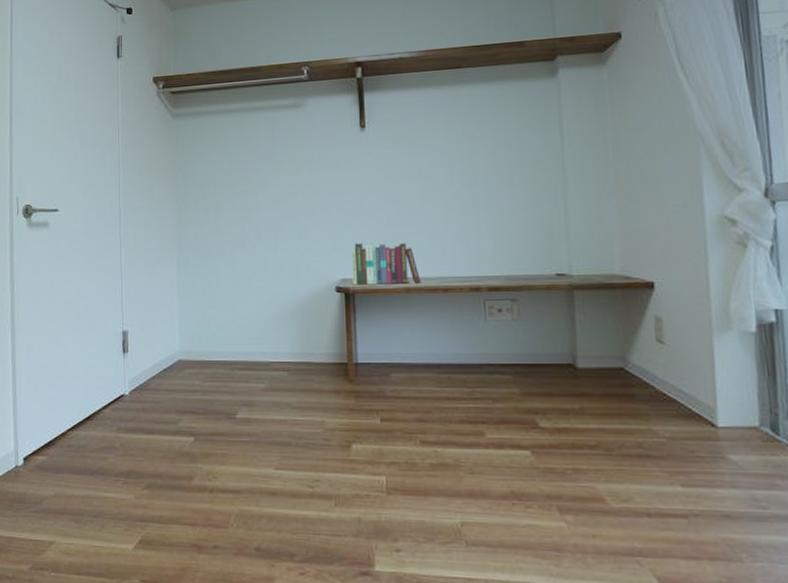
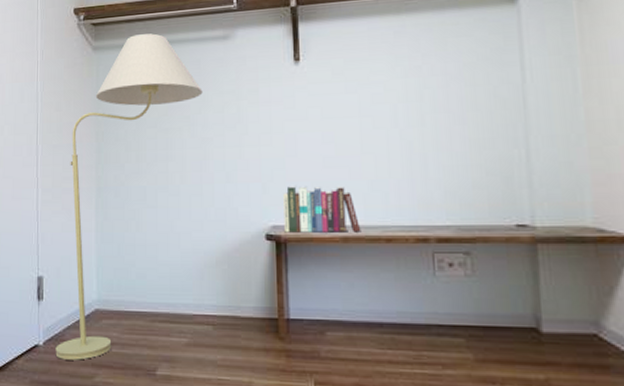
floor lamp: none [141,101,276,408] -> present [55,33,203,360]

